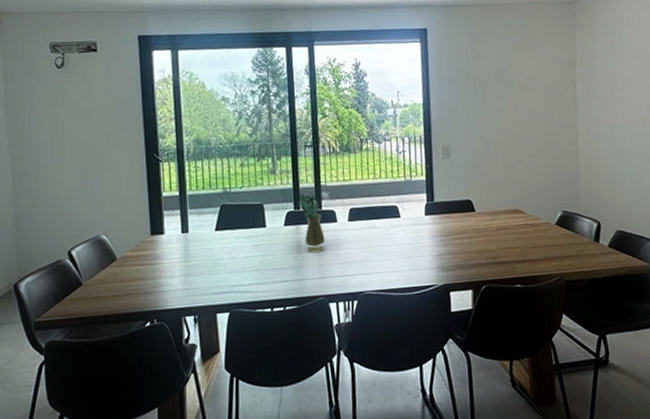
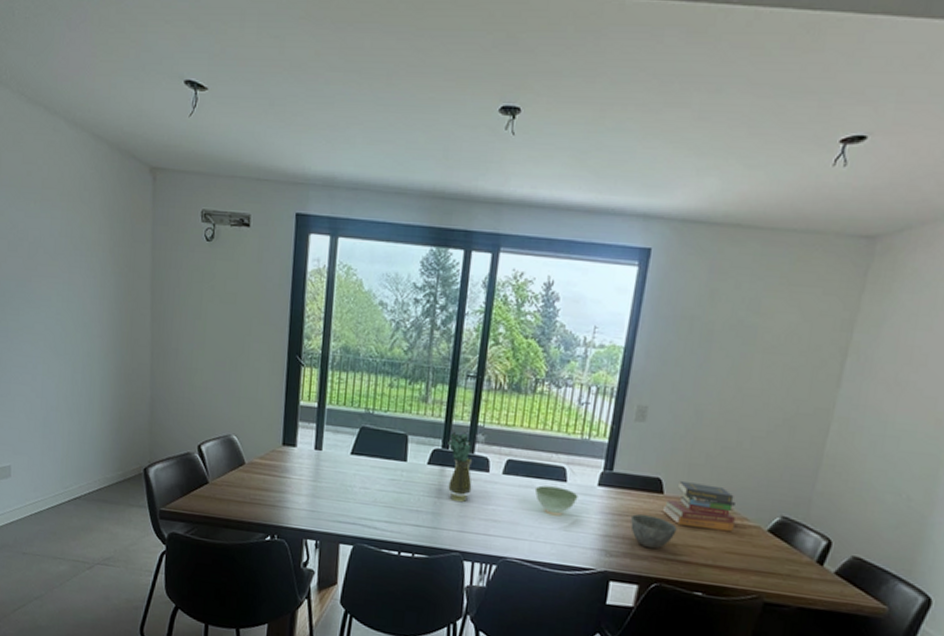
bowl: none [376,223,412,248] -> present [534,485,579,516]
bowl: none [456,231,491,258] -> present [630,514,677,550]
books: none [477,197,532,234] -> present [662,480,735,532]

